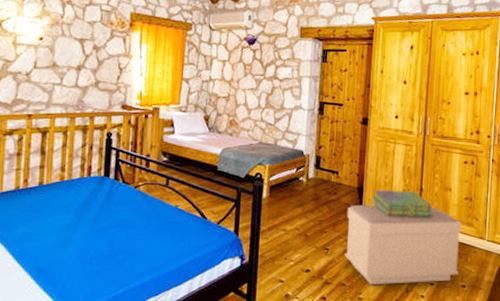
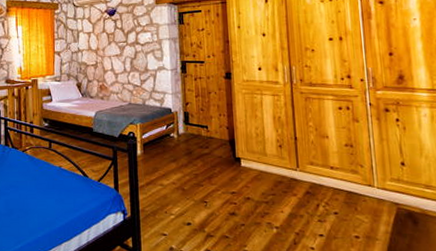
bench: present [344,204,462,285] -> none [221,155,349,237]
stack of books: present [372,190,434,218] -> none [245,141,313,167]

